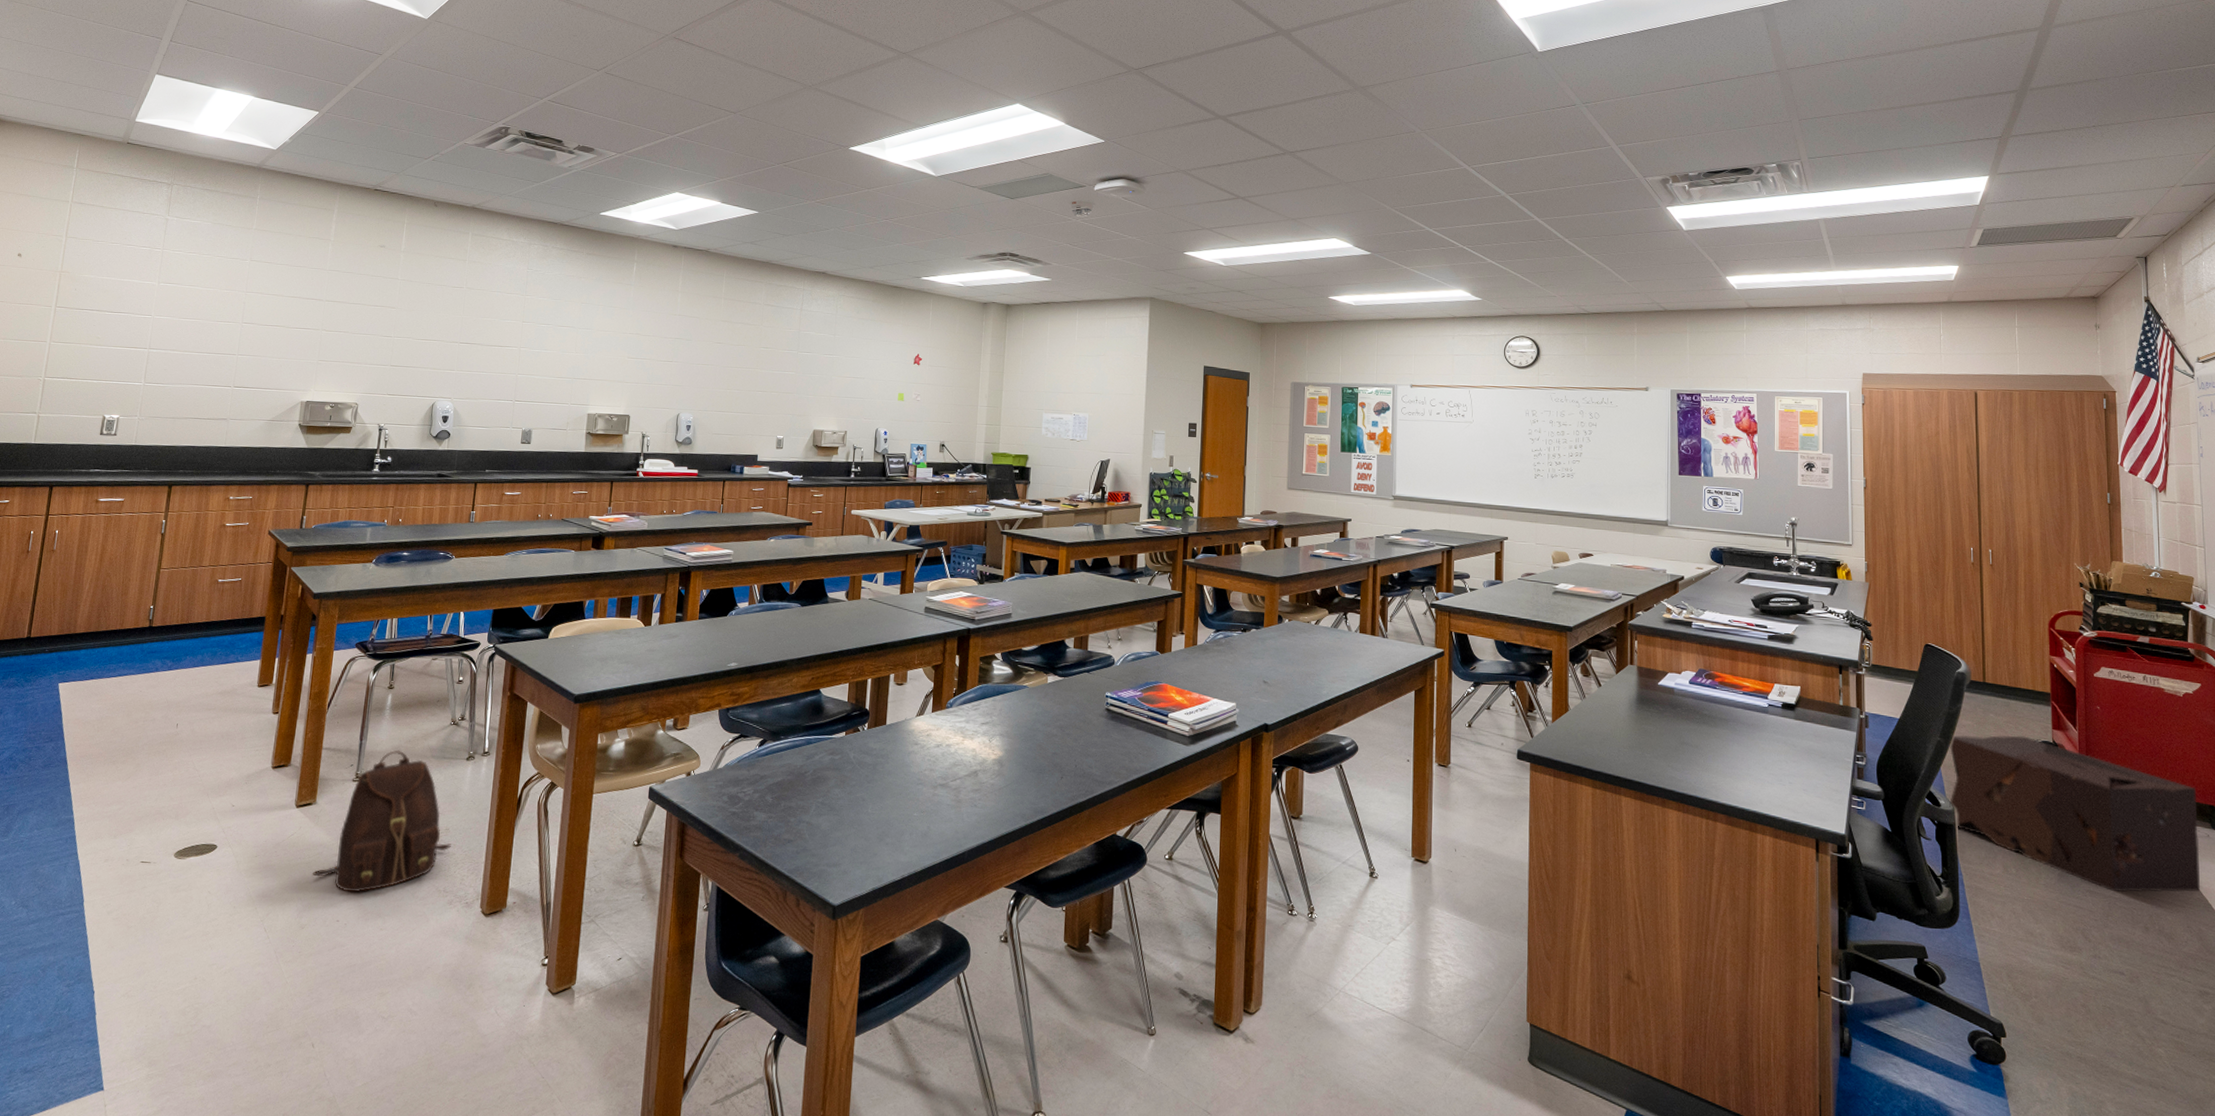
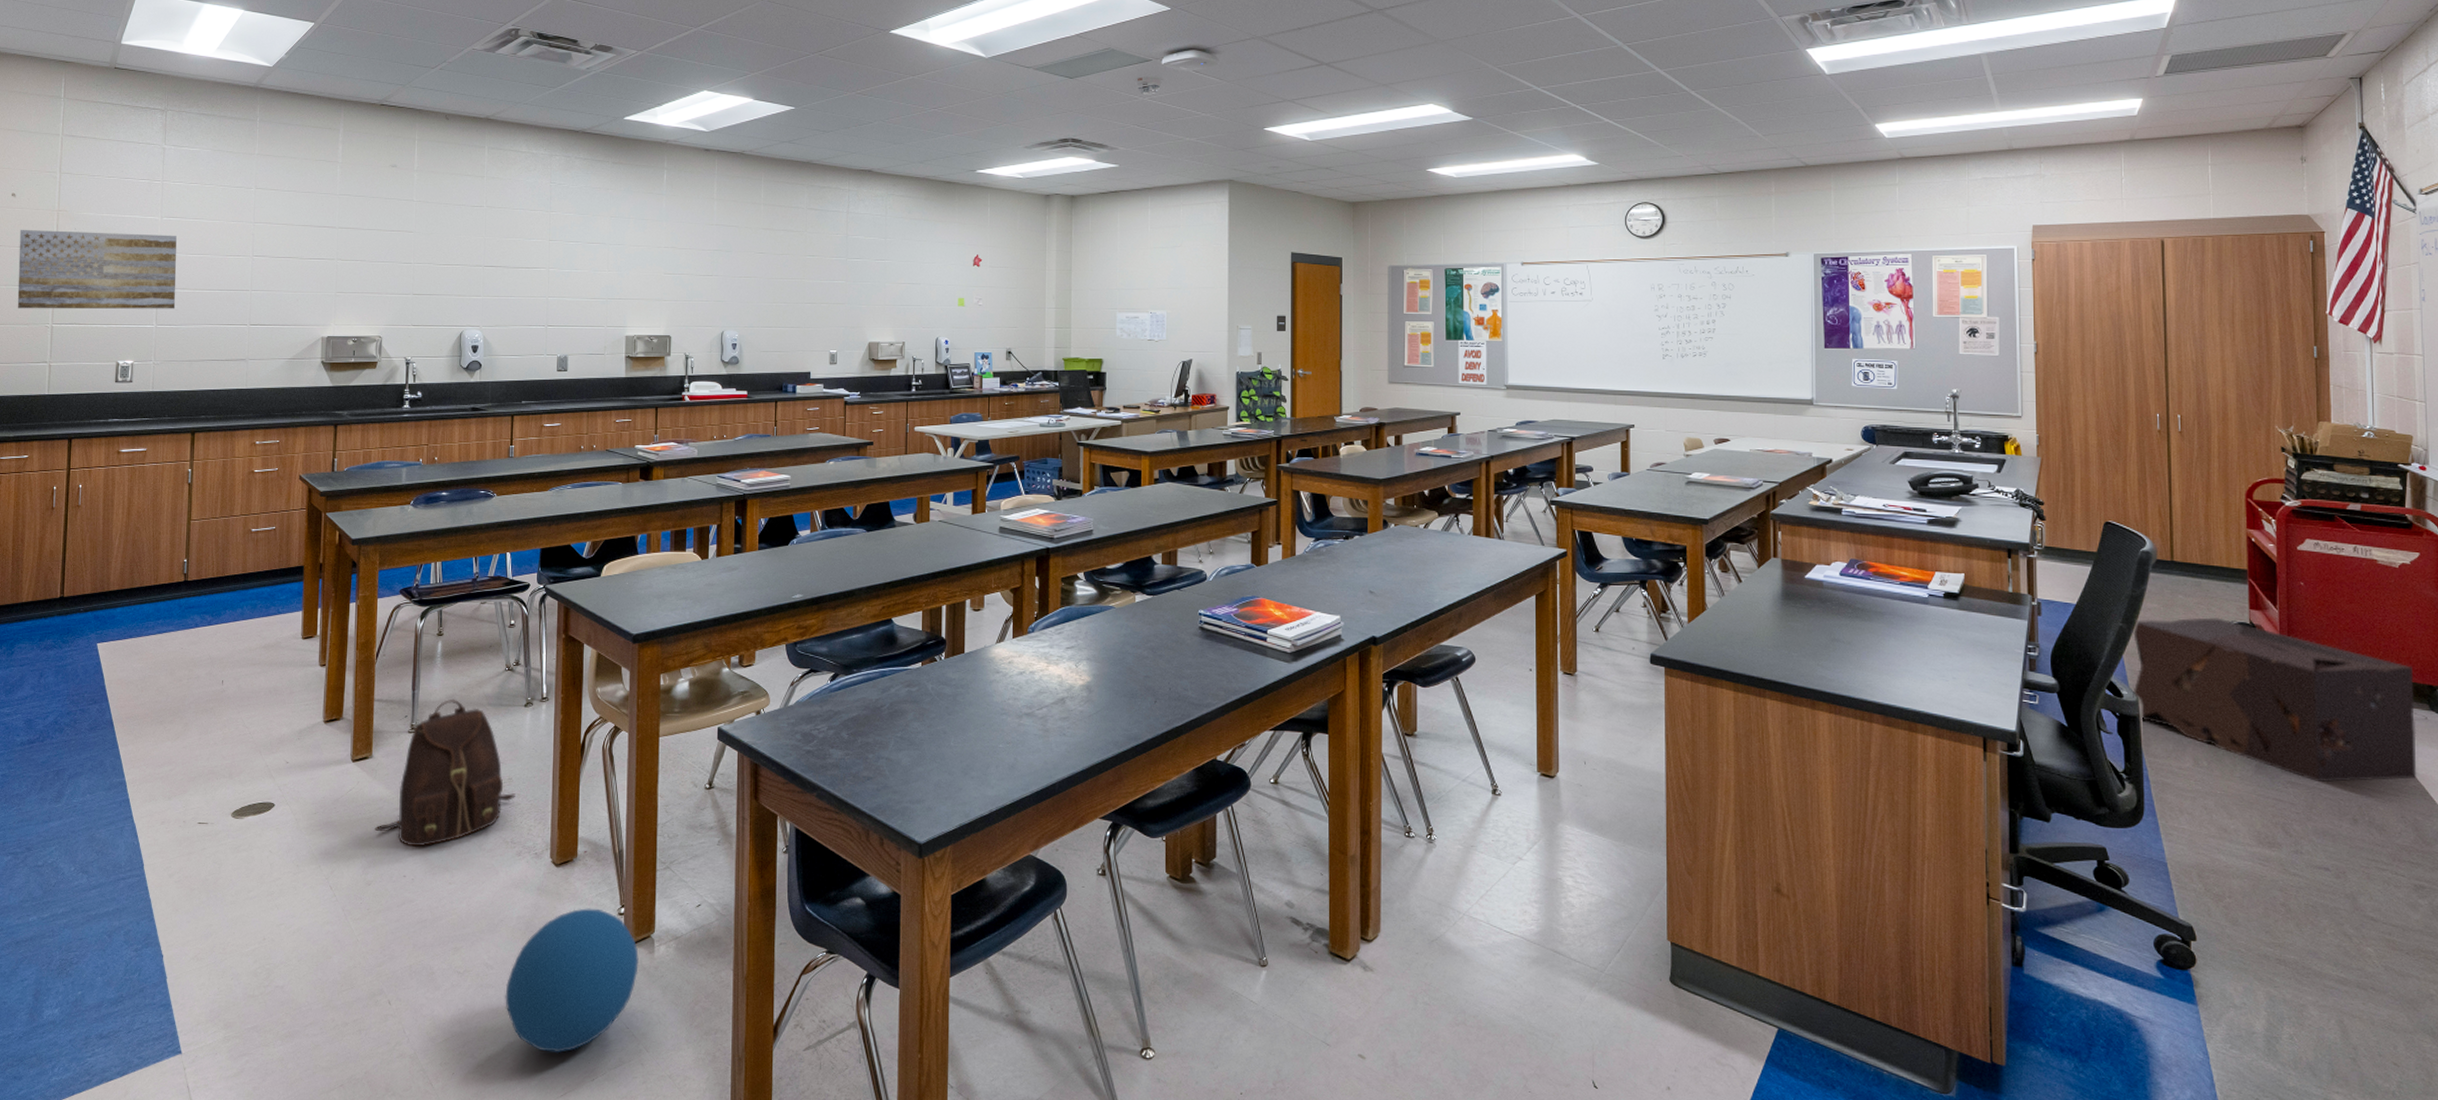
wall art: none [12,287,171,369] -> present [17,229,177,309]
ball: none [426,957,559,1101] -> present [505,908,639,1054]

